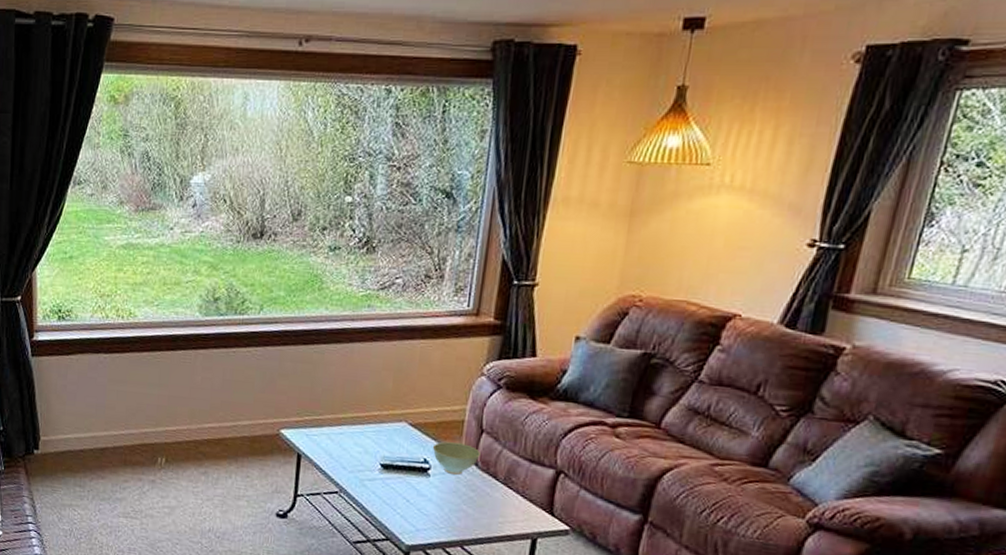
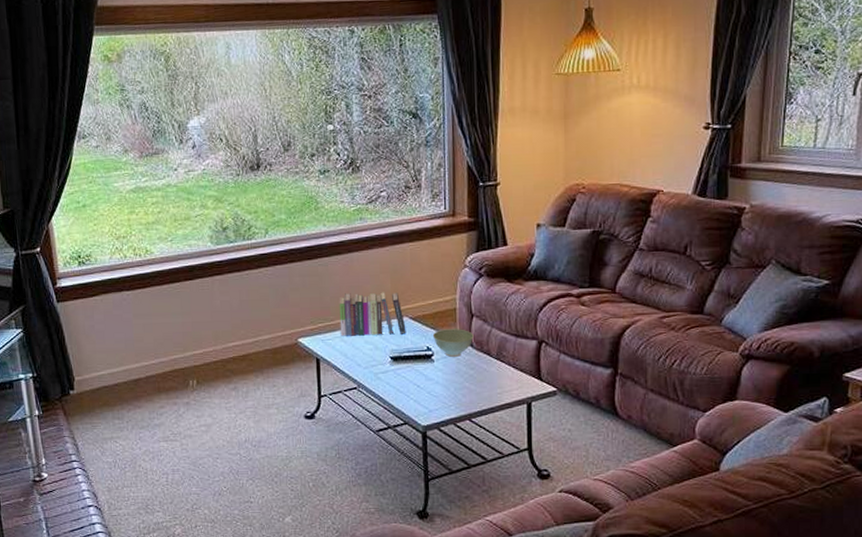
books: none [328,387,404,442] -> present [339,292,406,336]

